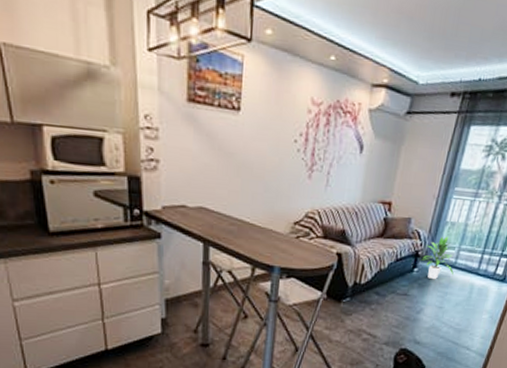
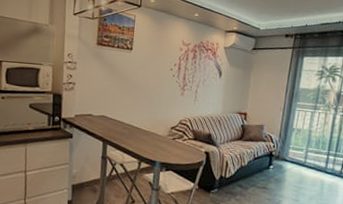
indoor plant: present [421,236,454,280] -> none [275,140,305,176]

